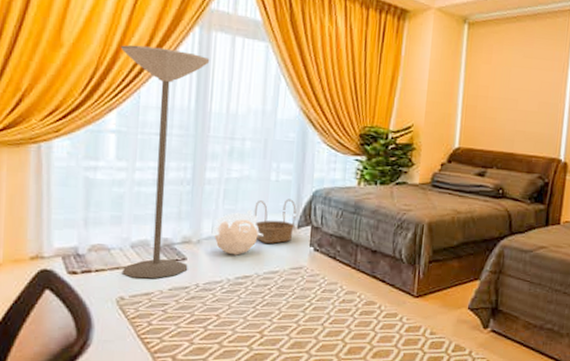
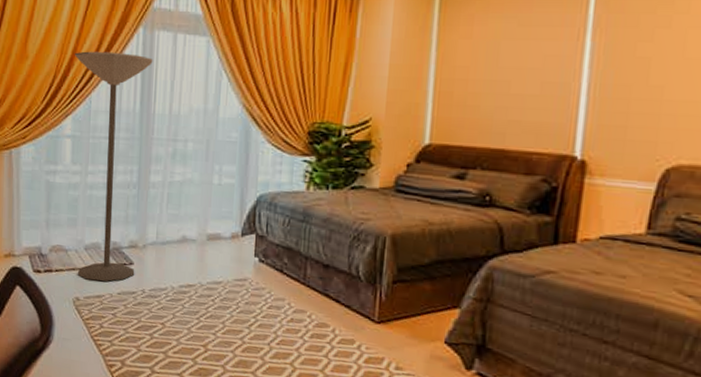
pouf: present [210,209,263,256] -> none [155,214,206,263]
basket: present [254,199,297,244] -> none [197,204,240,252]

